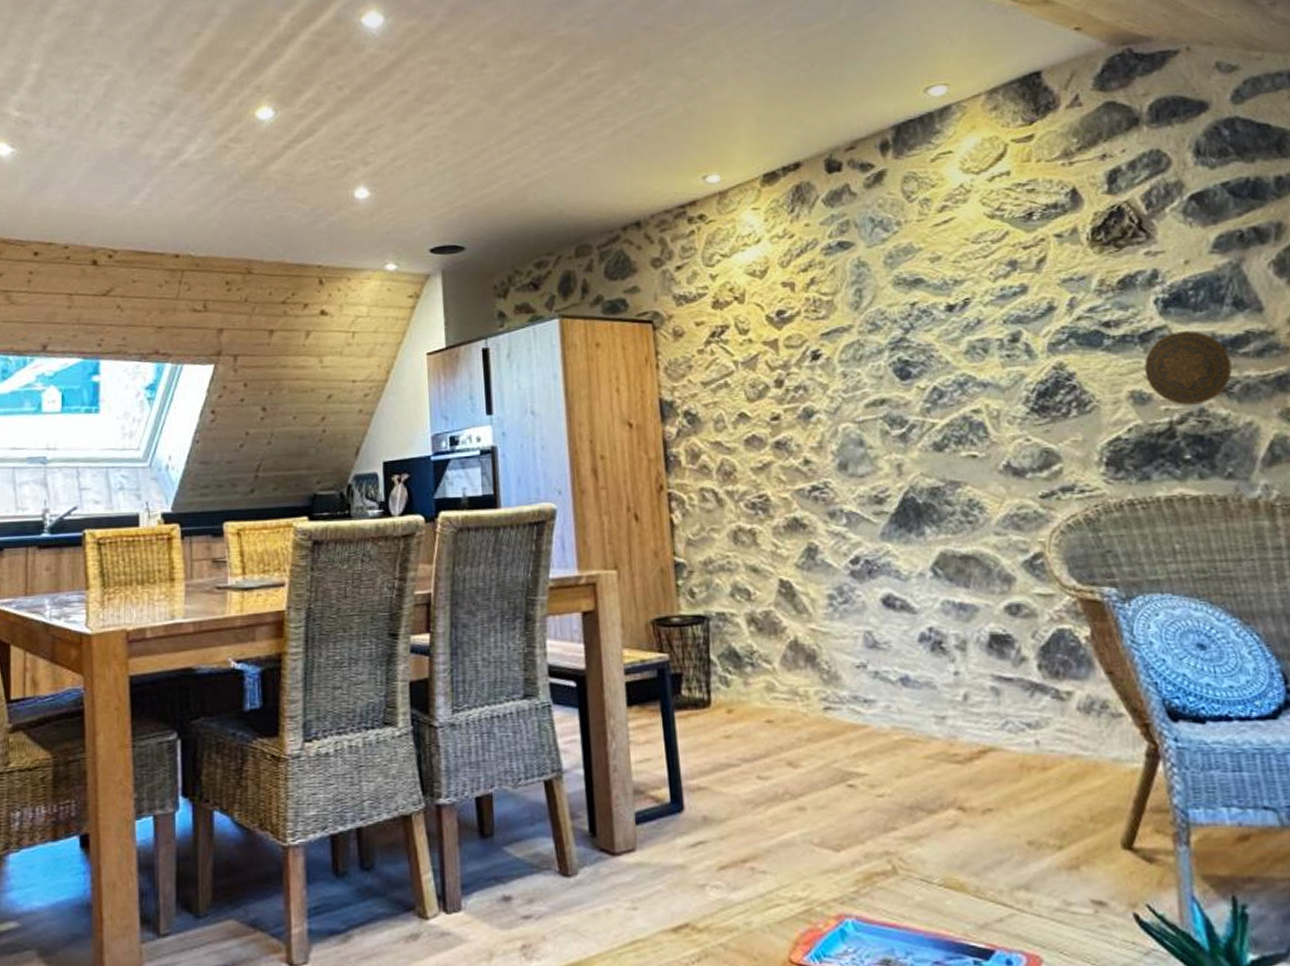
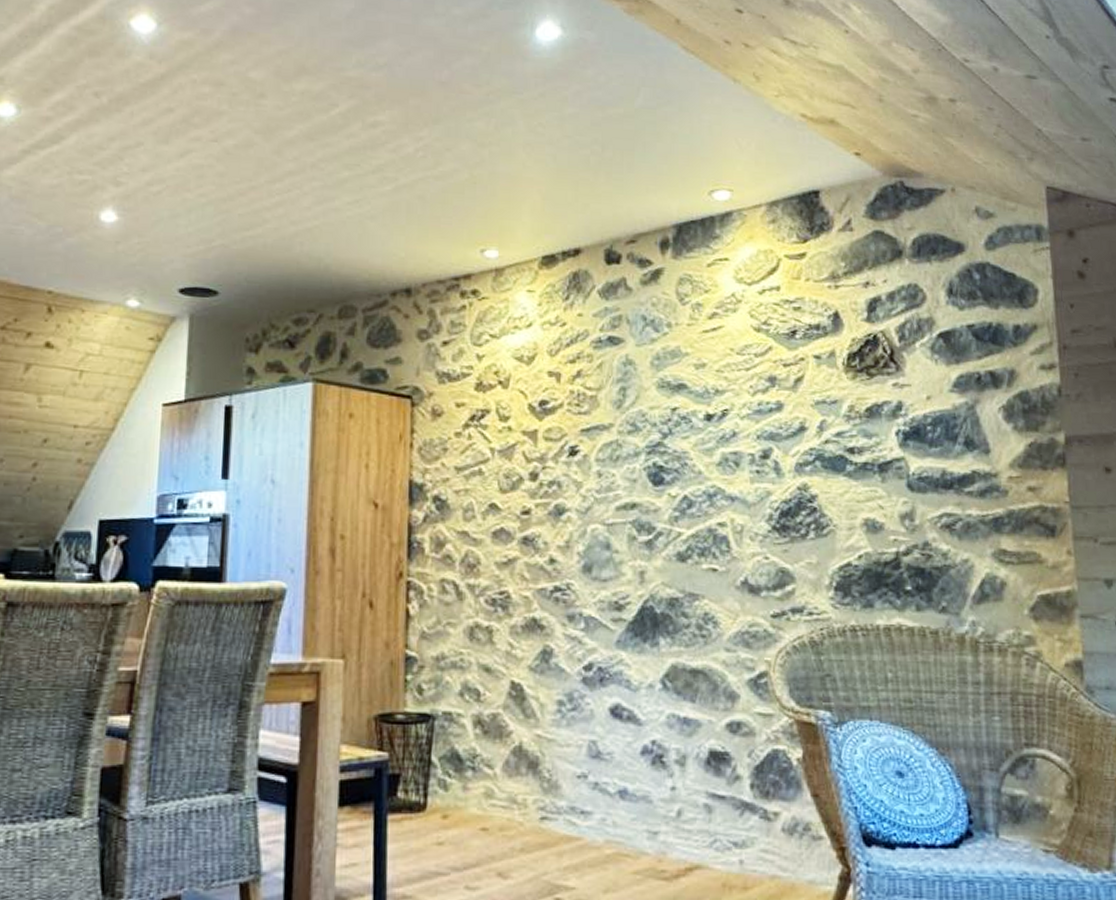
decorative plate: present [1144,330,1233,405] -> none [879,464,957,538]

